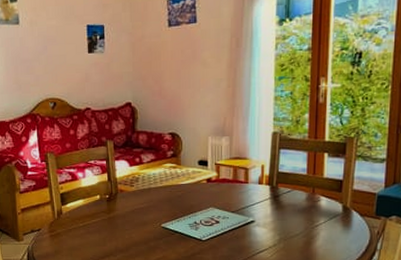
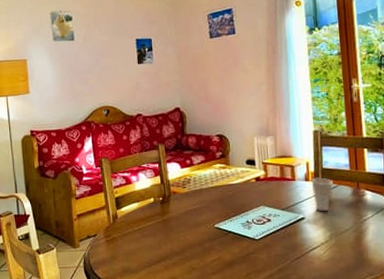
cup: none [265,181,288,216] -> present [311,177,334,212]

